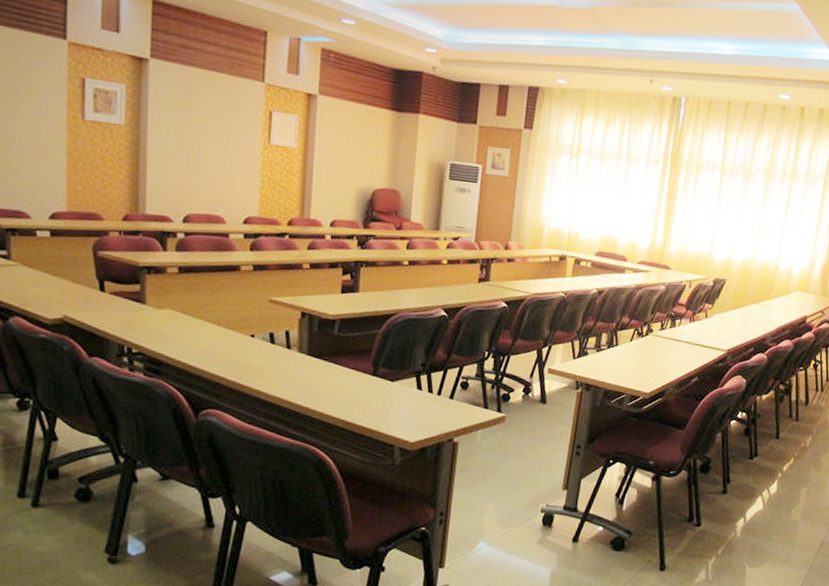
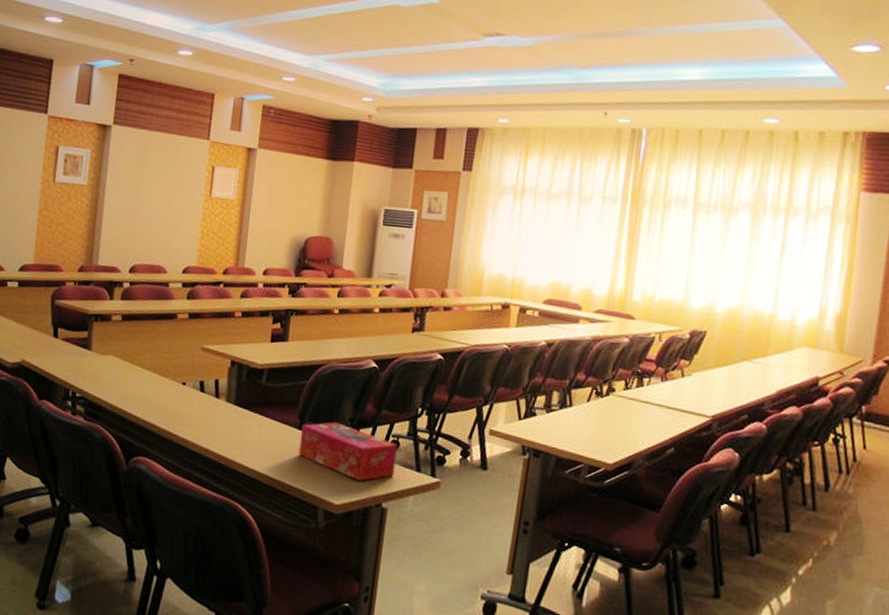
tissue box: none [373,367,467,420] -> present [298,422,398,481]

